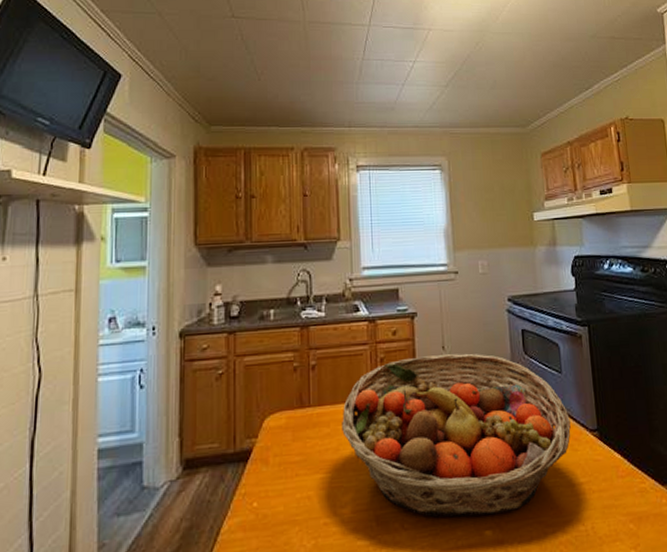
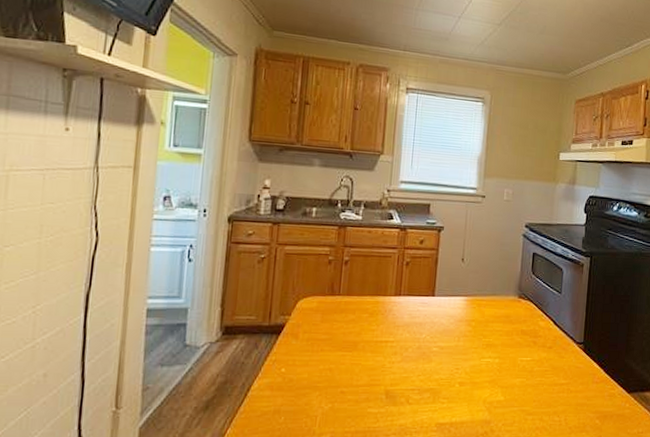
fruit basket: present [342,353,571,517] -> none [365,265,562,400]

